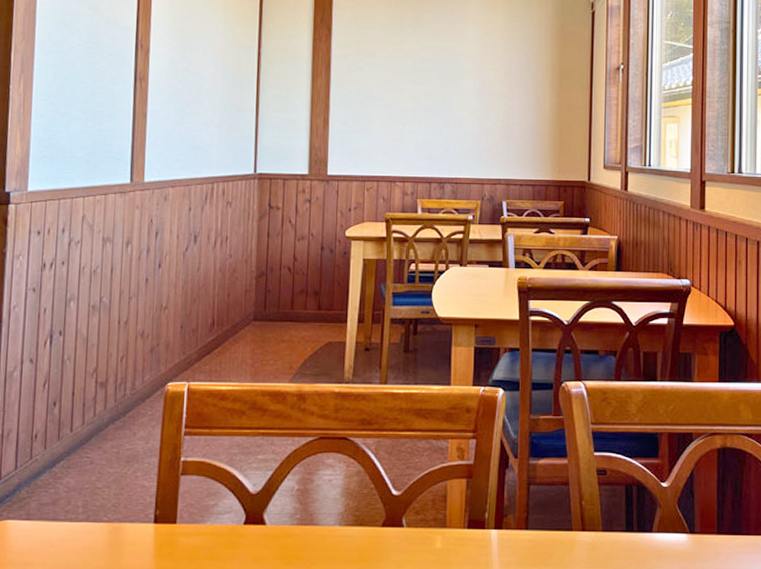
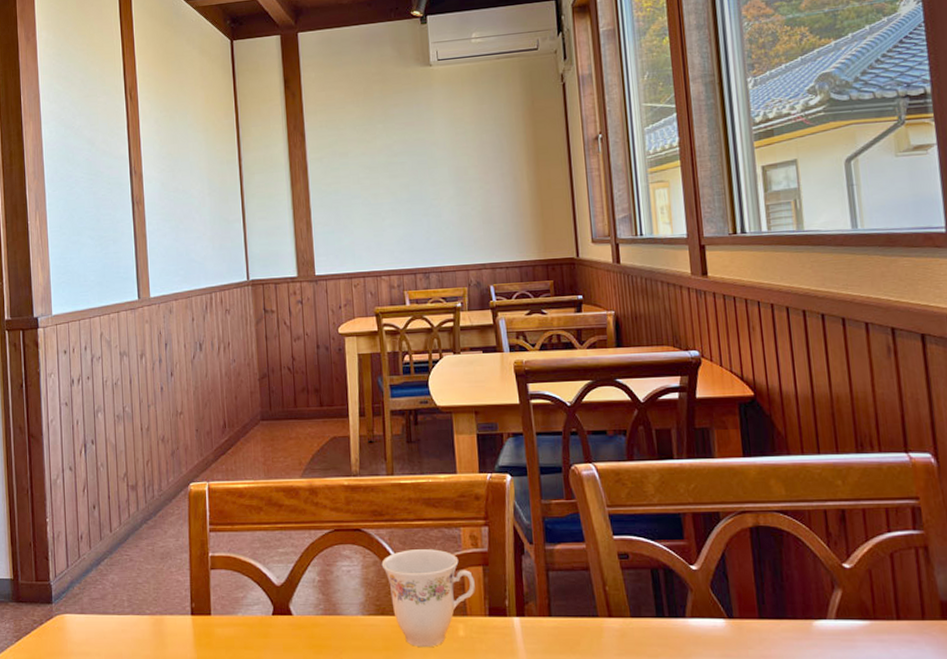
teacup: none [365,459,457,560] -> present [381,548,475,648]

